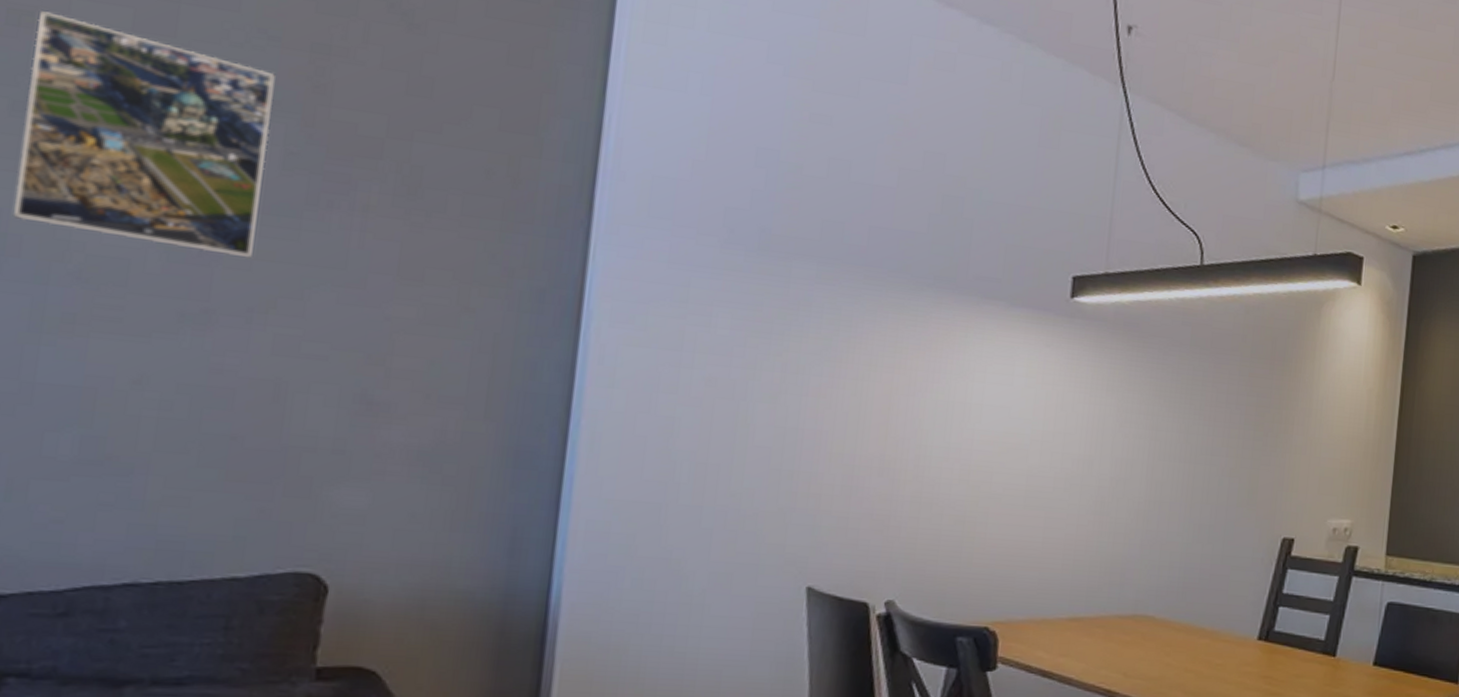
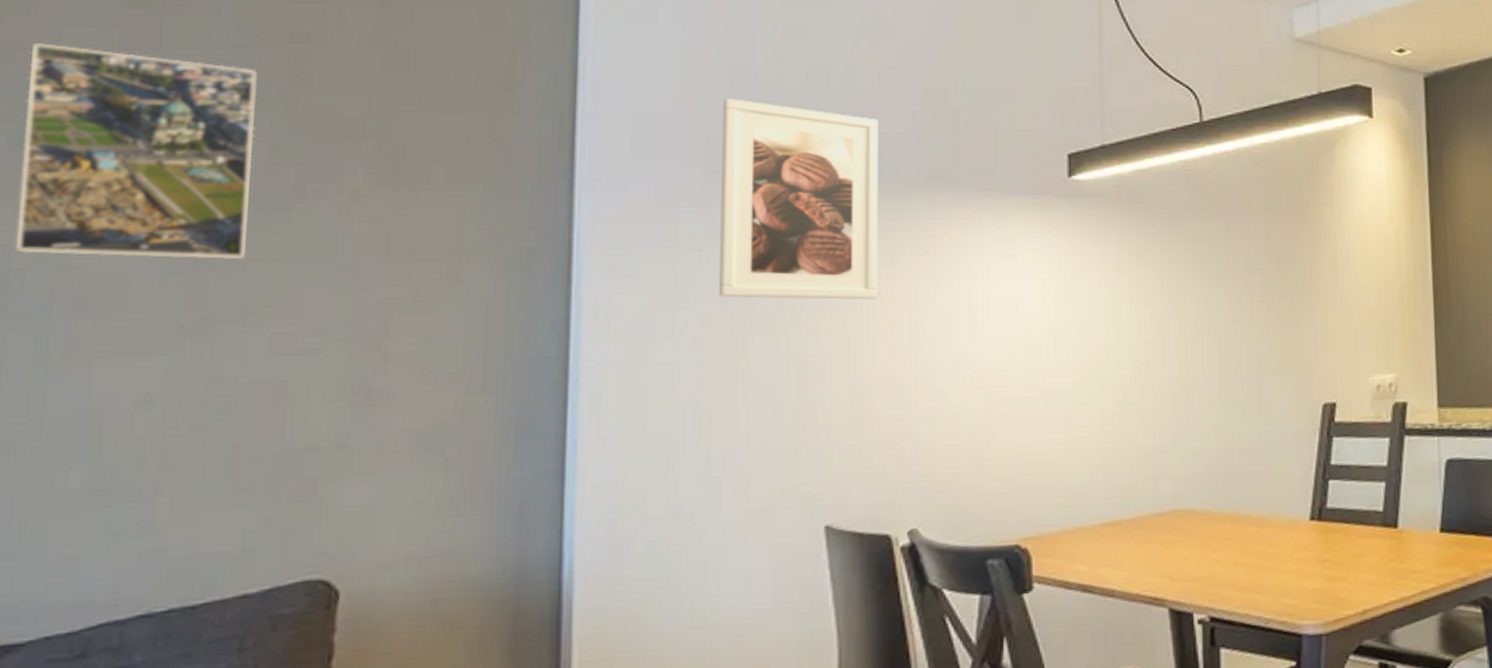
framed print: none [724,174,895,385] -> present [719,99,878,300]

